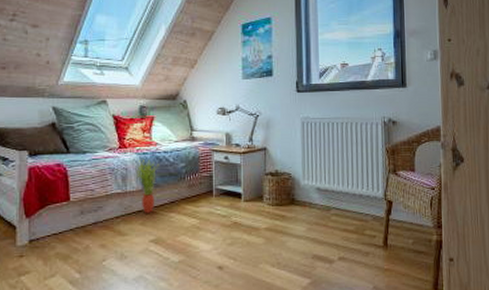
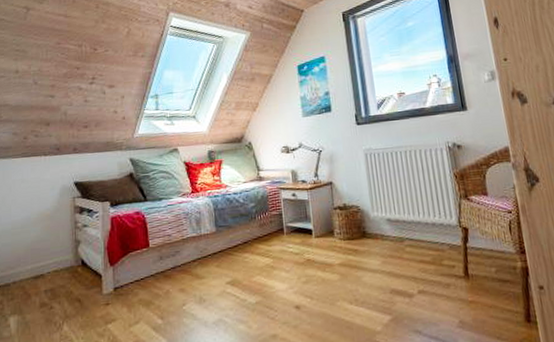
potted plant: present [136,159,159,213] -> none [209,202,230,255]

